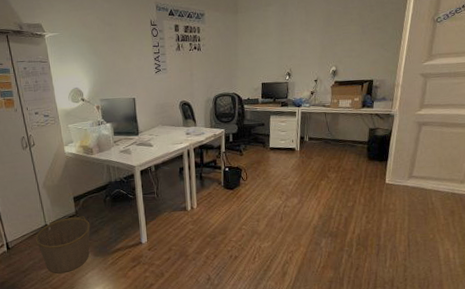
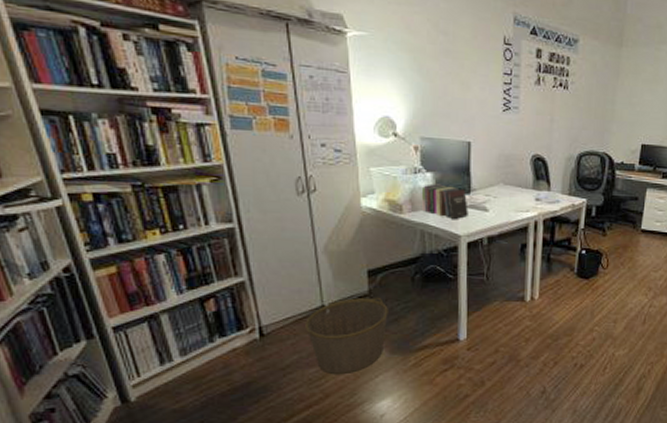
books: none [104,130,139,156] -> present [421,183,468,220]

